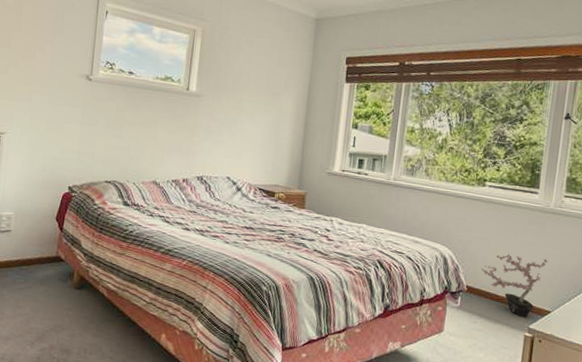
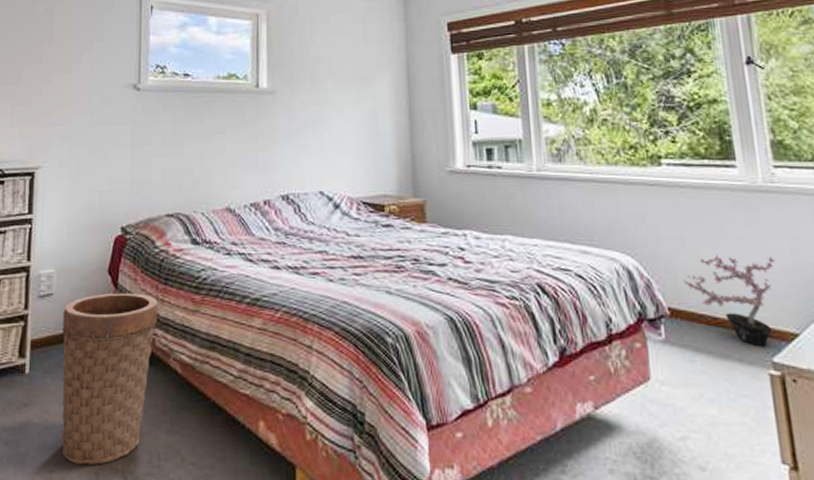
basket: none [12,234,93,353] -> present [61,293,157,465]

